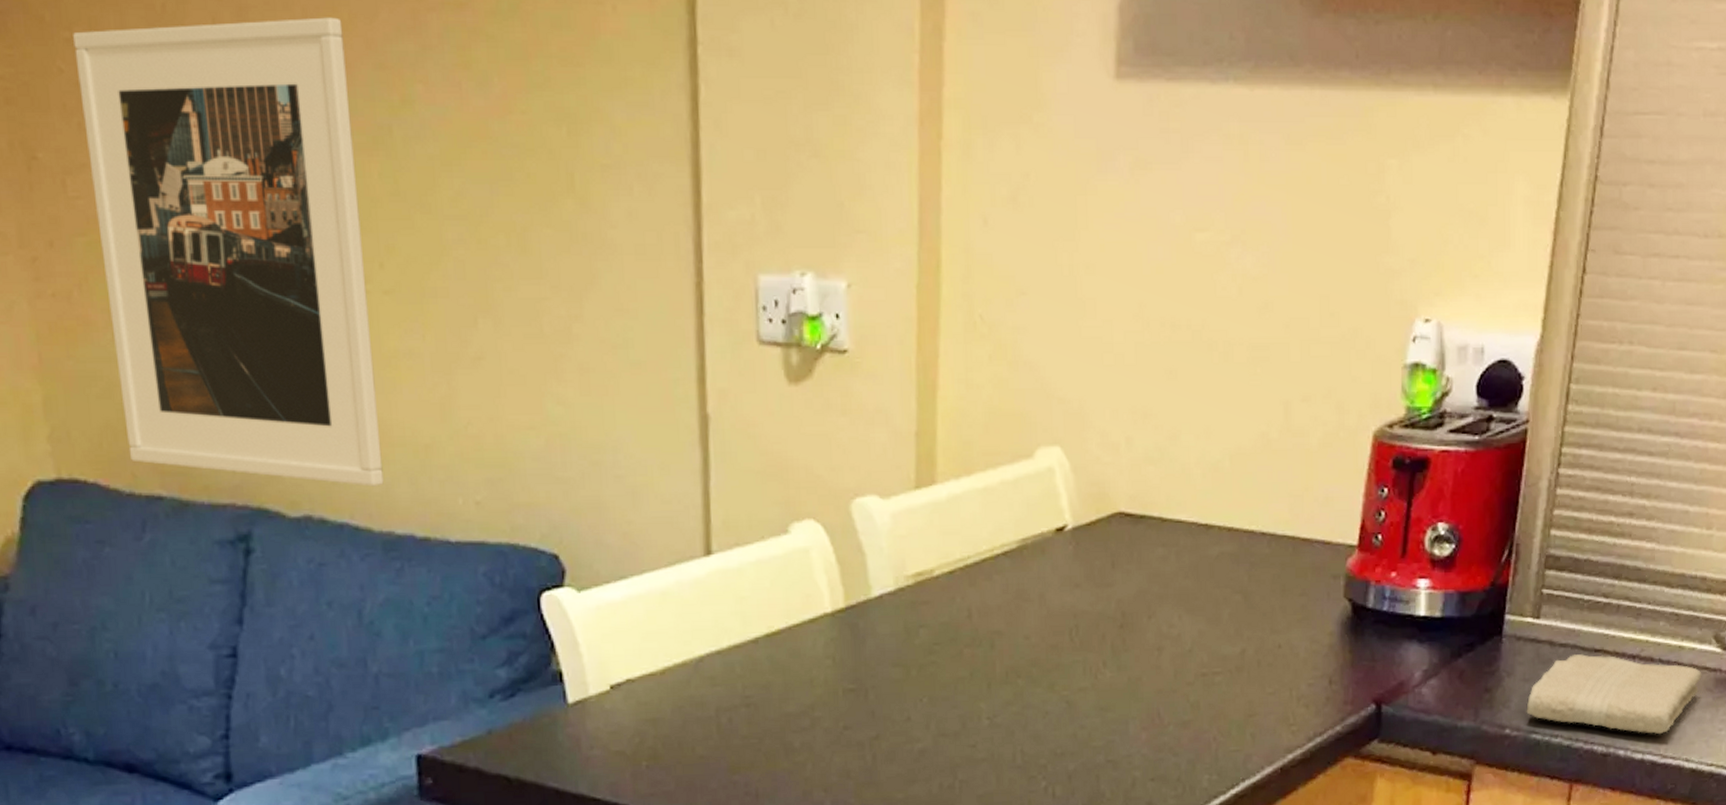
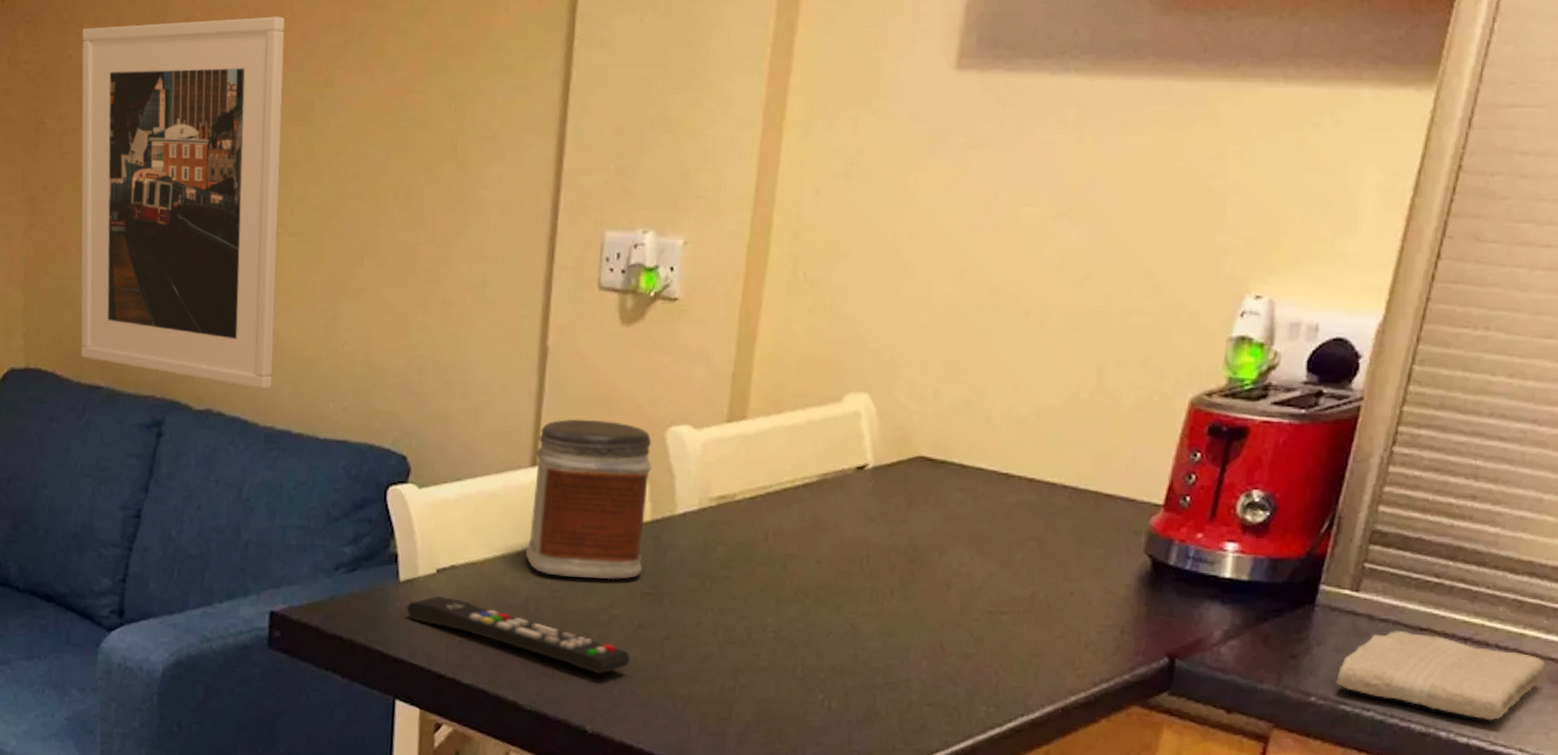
remote control: none [579,716,839,787] -> present [406,596,630,674]
jar: none [708,496,842,680] -> present [525,418,653,580]

